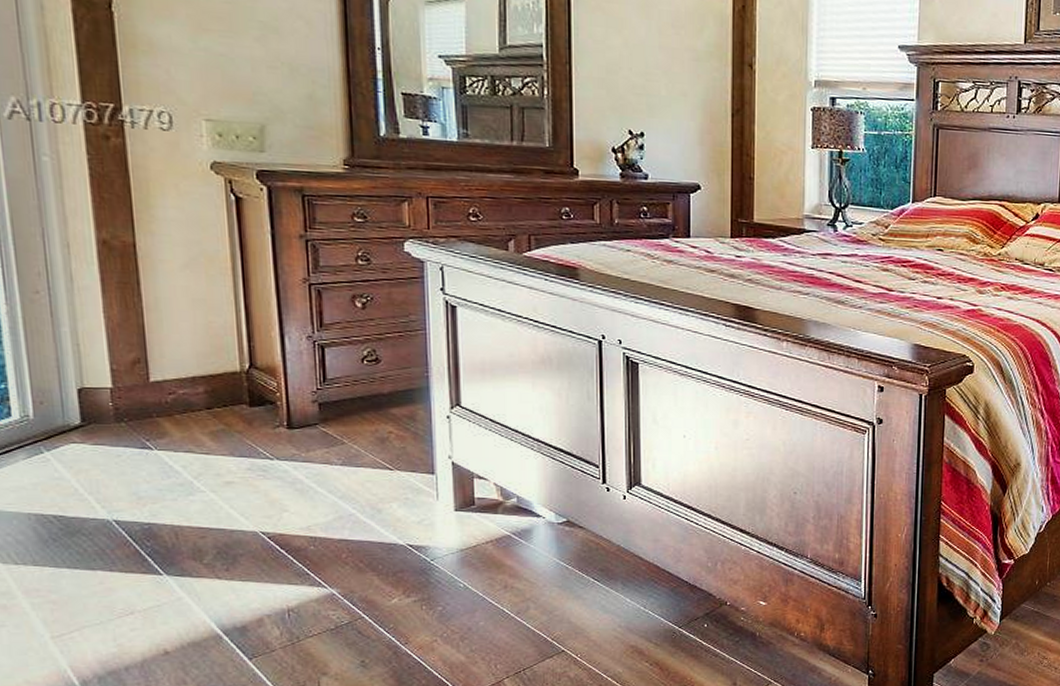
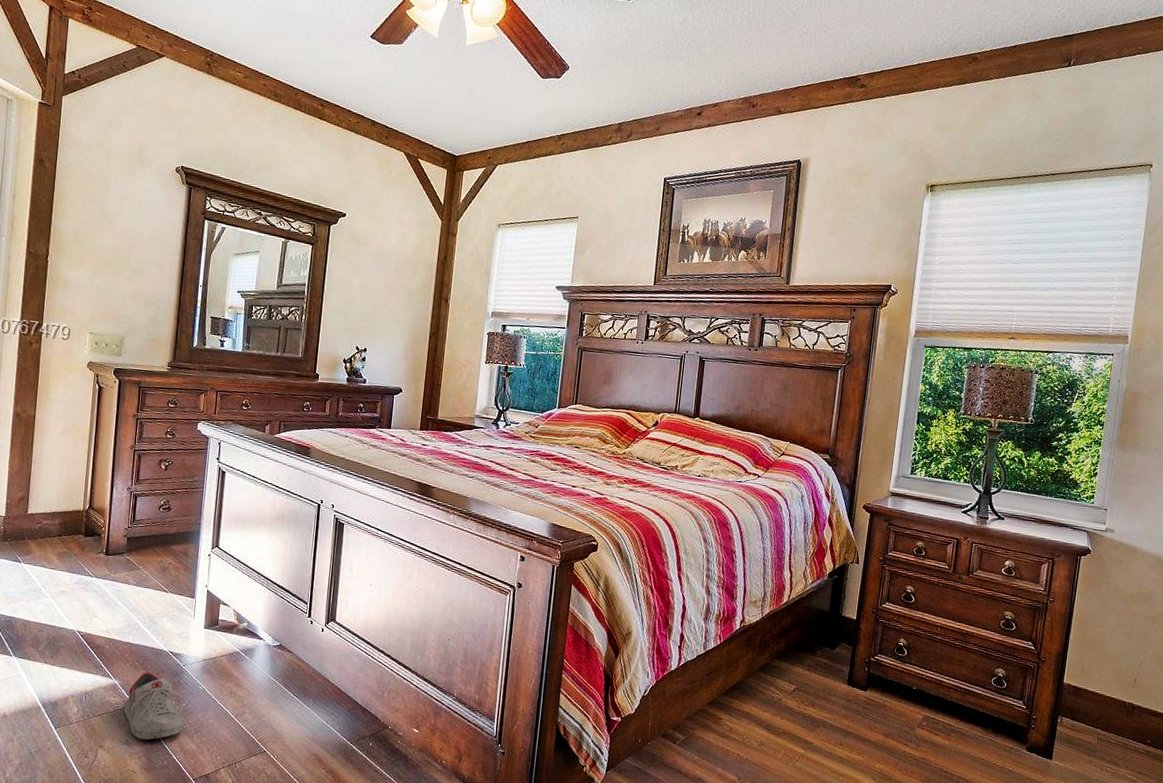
shoe: none [351,574,442,658] -> present [124,672,183,740]

